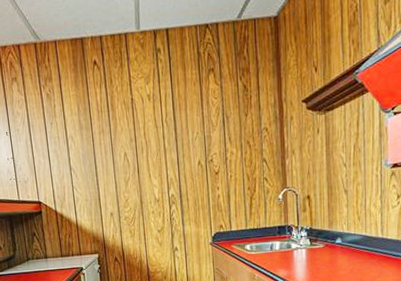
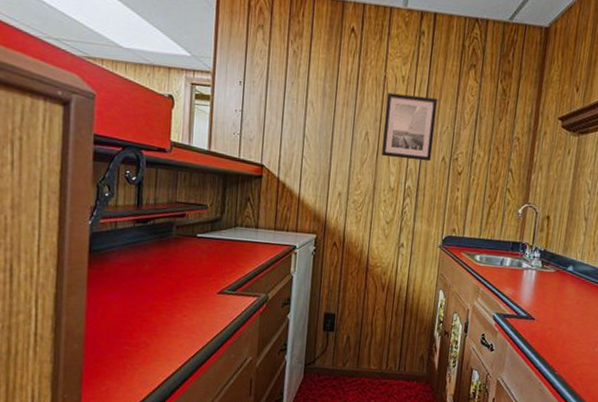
wall art: none [136,108,188,172] -> present [381,92,438,162]

